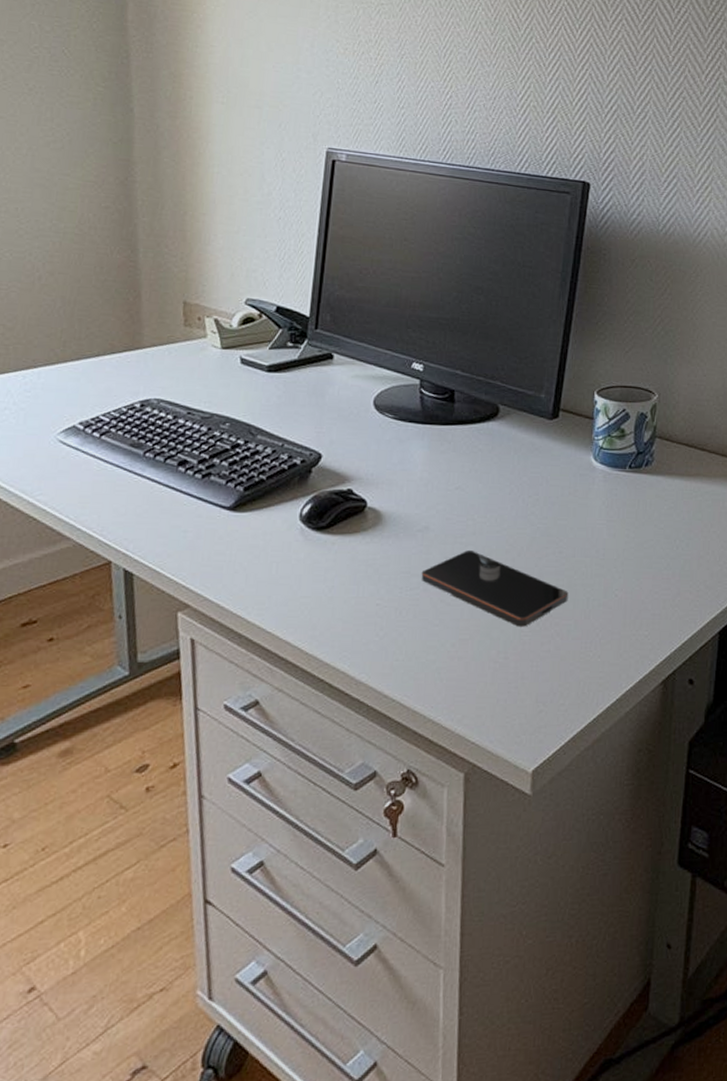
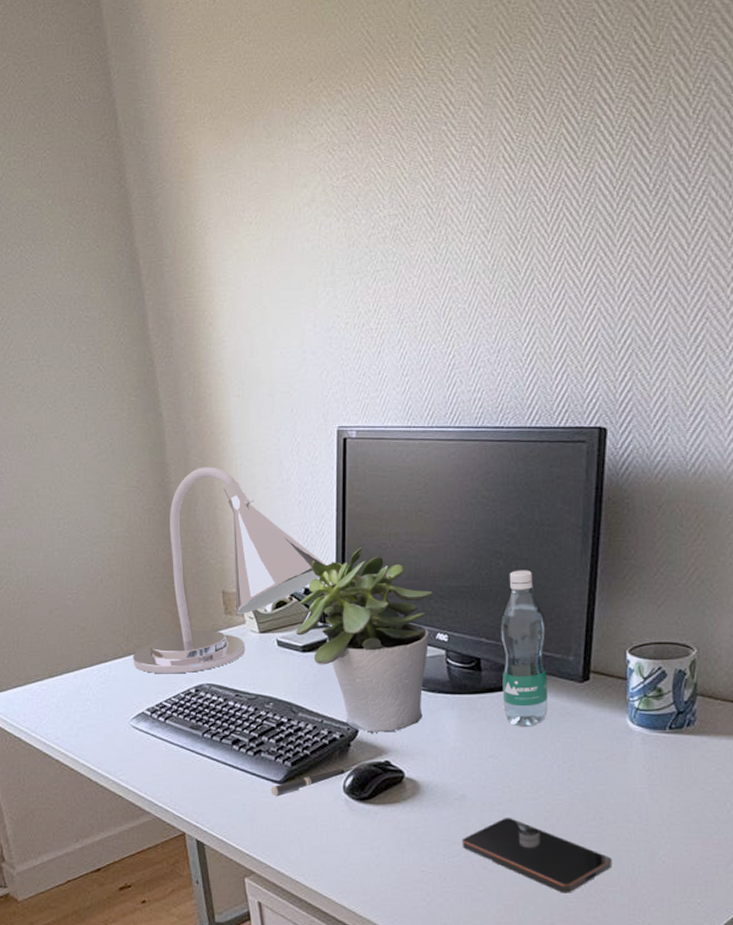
table lamp: none [68,170,303,386] -> present [133,466,327,674]
pen: none [217,495,313,524] -> present [270,768,354,797]
potted plant: none [263,269,412,460] -> present [296,546,433,733]
bottle: none [473,307,521,461] -> present [500,570,548,727]

